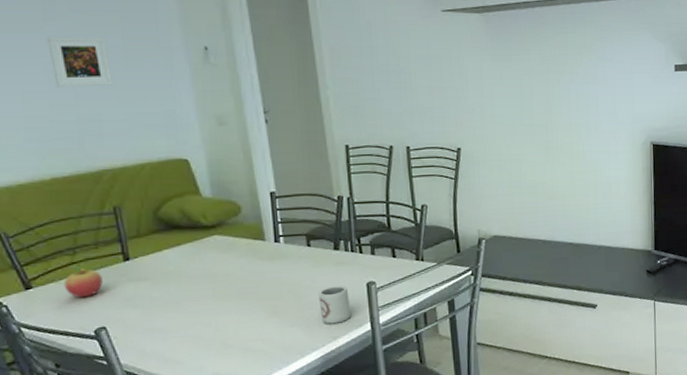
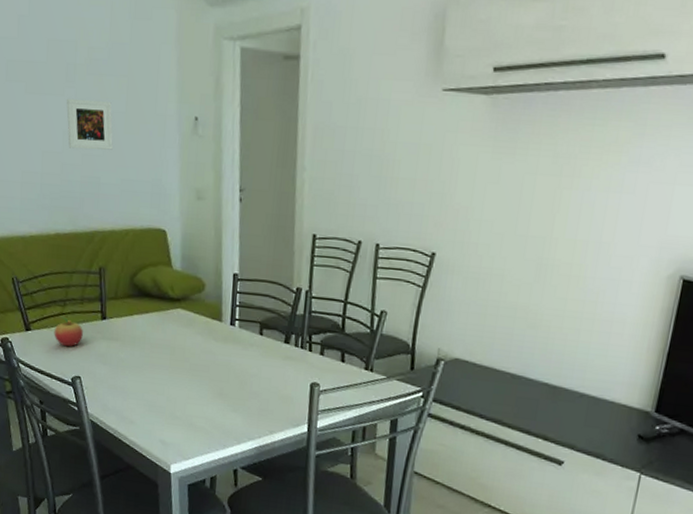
cup: present [319,286,352,324] -> none [261,379,292,419]

